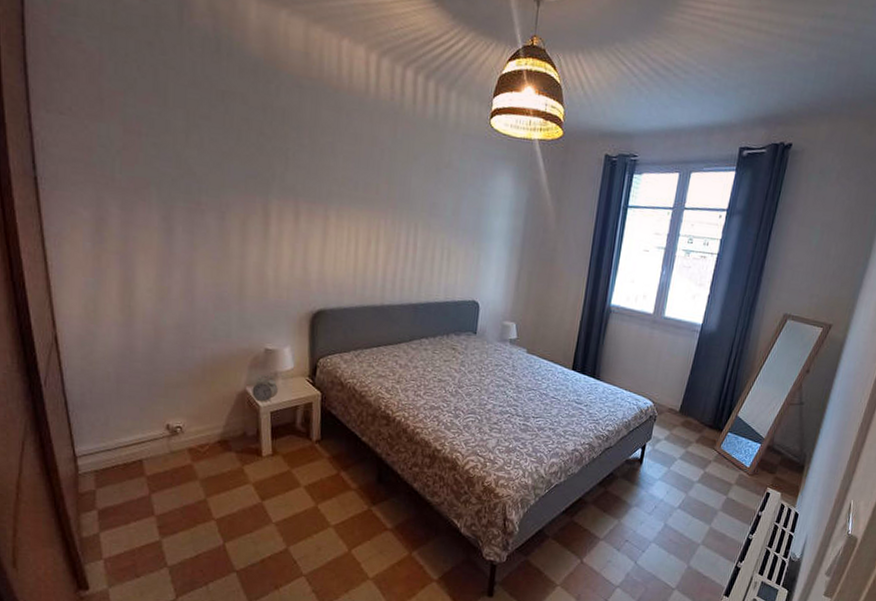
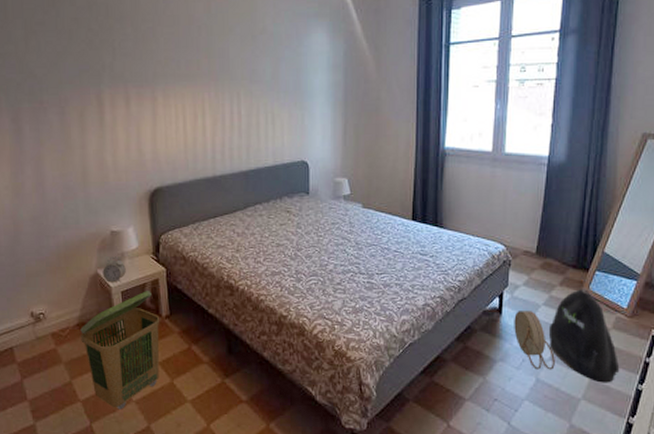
laundry basket: none [221,413,310,531] -> present [80,291,160,410]
handbag: none [651,462,683,517] -> present [514,311,555,370]
backpack: none [680,447,737,532] -> present [548,289,620,383]

